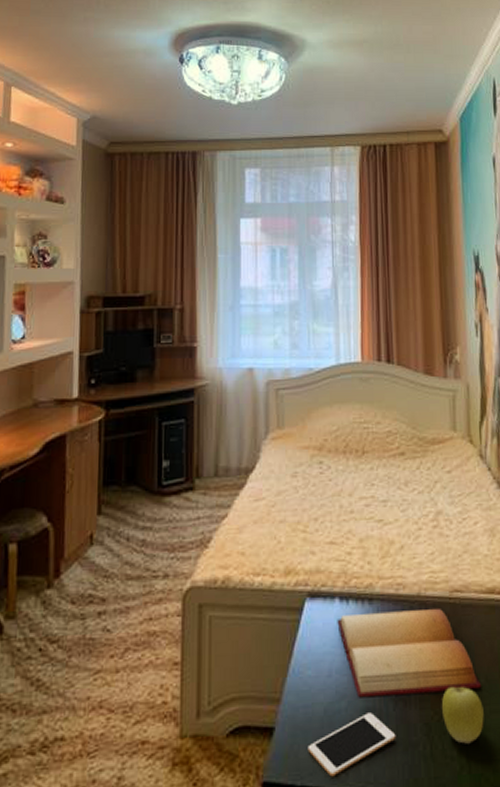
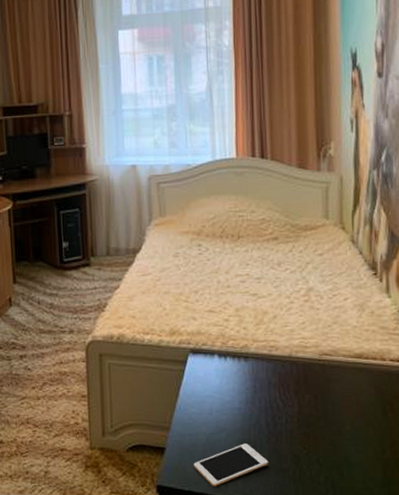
bible: present [337,609,481,698] -> none [216,368,347,433]
apple: present [441,684,484,744] -> none [309,428,349,474]

